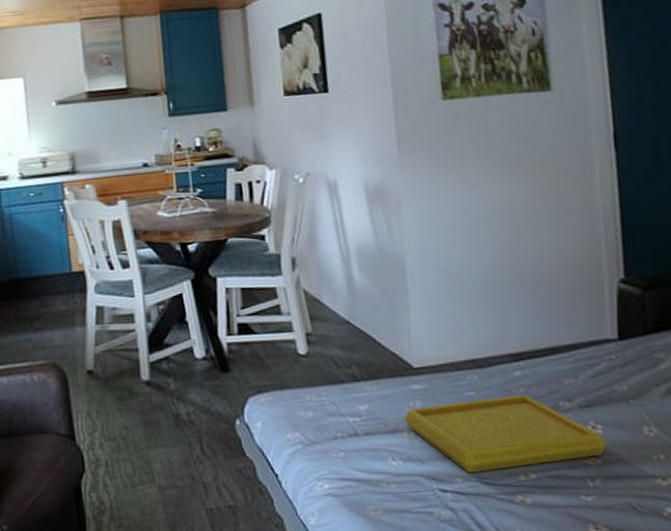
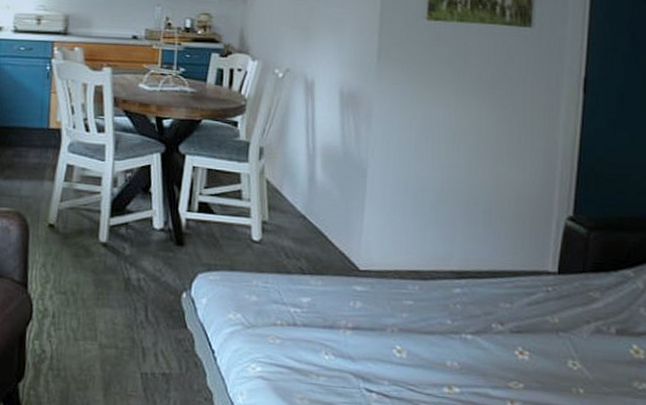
serving tray: present [404,394,607,473] -> none [343,308,531,381]

